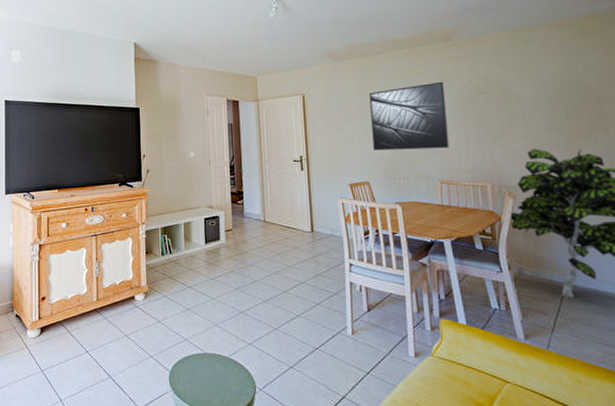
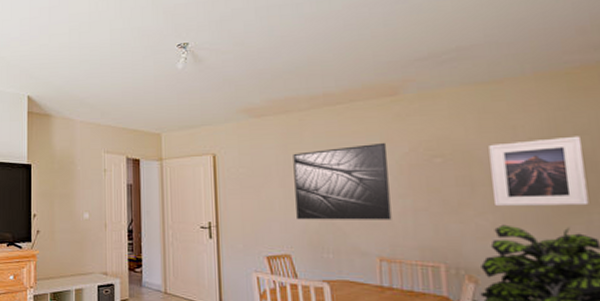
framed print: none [522,73,595,133] -> present [489,136,589,206]

